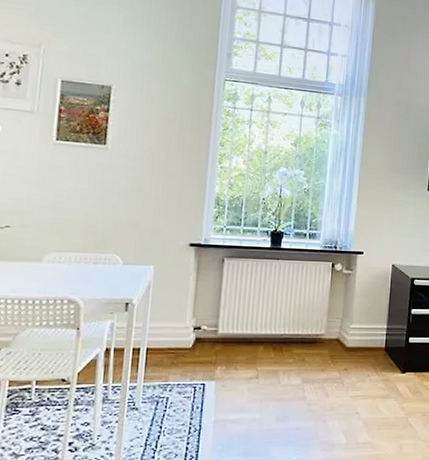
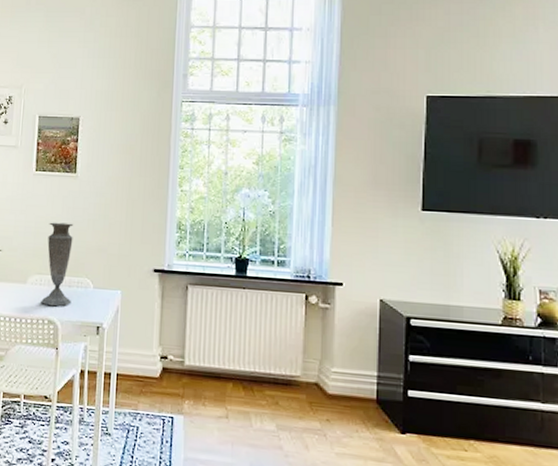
vase: none [59,196,102,285] -> present [41,222,74,306]

